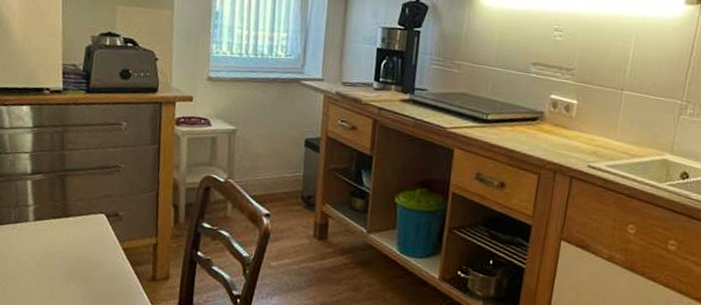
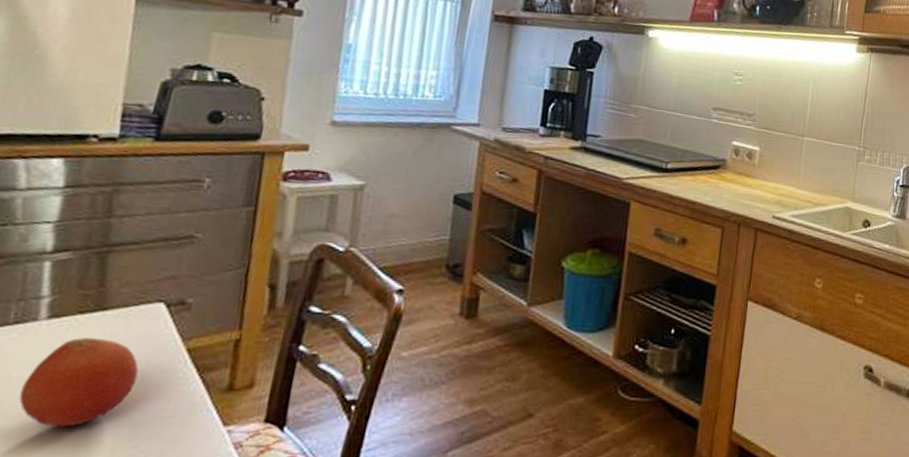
fruit: none [24,235,94,296] -> present [19,337,139,428]

